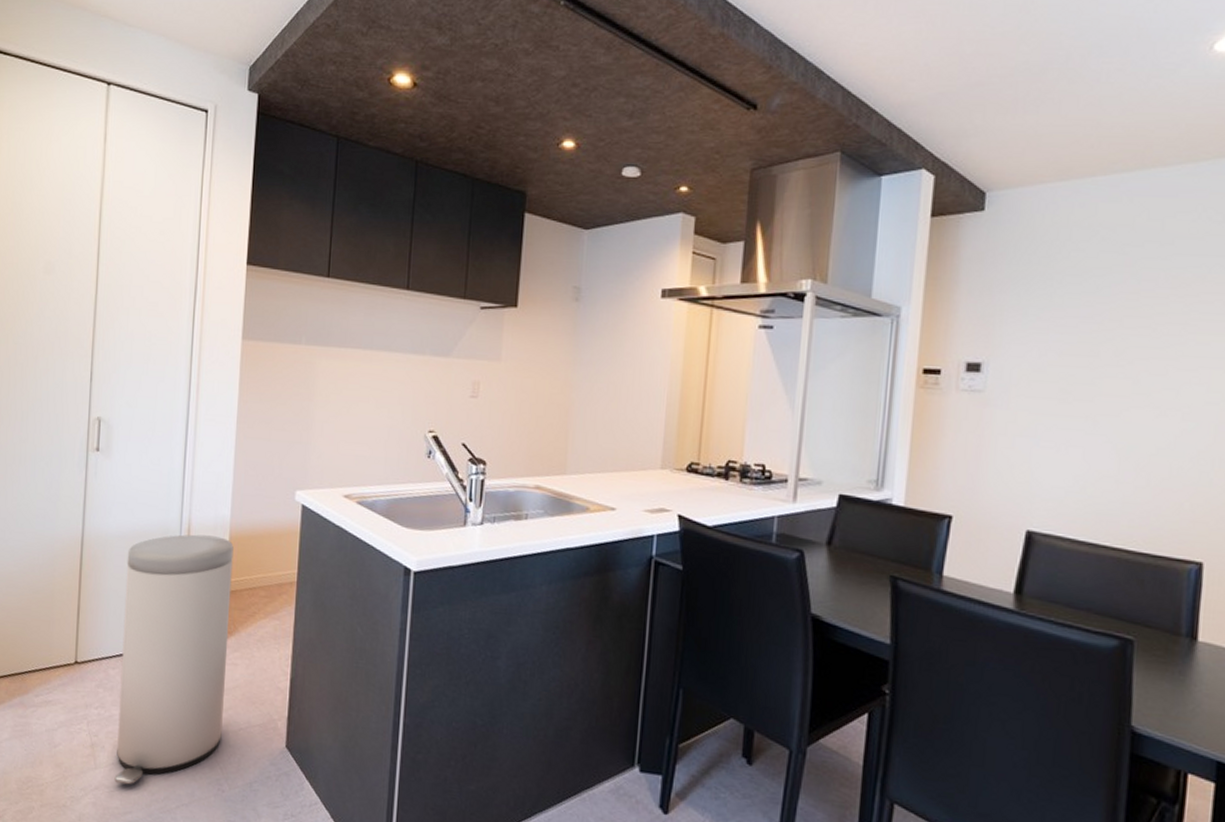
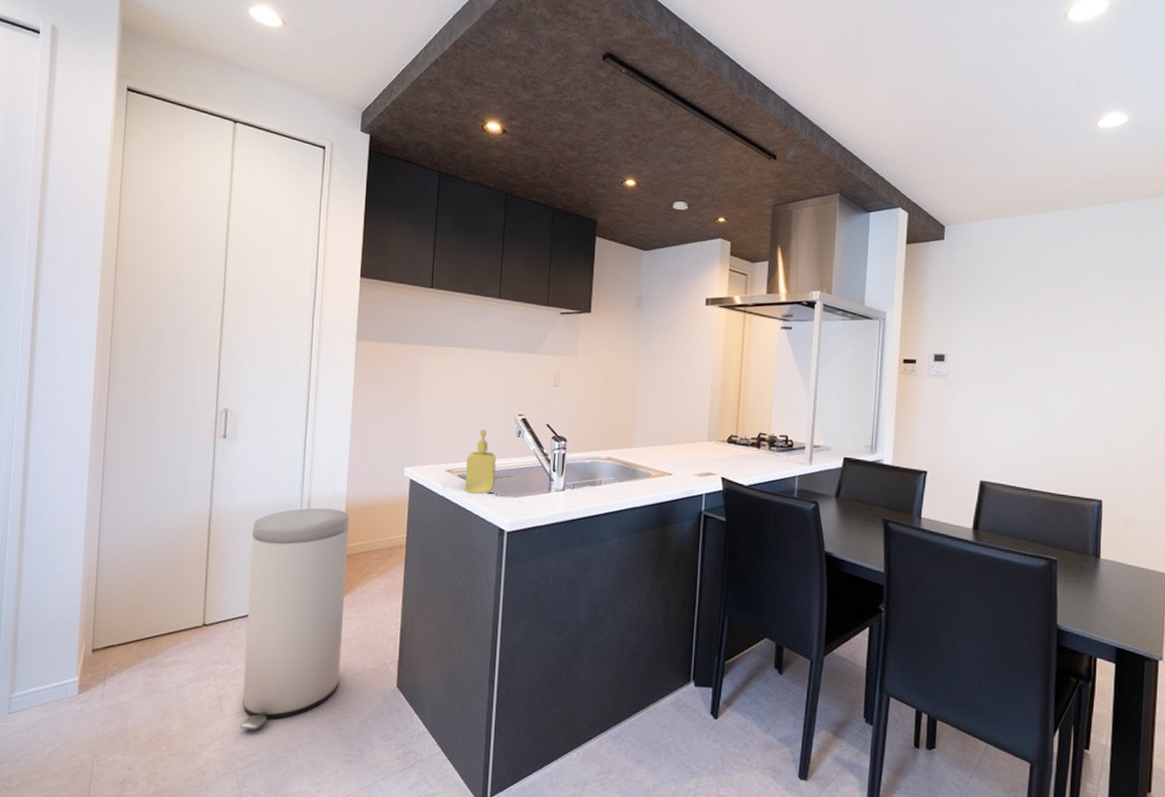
soap dispenser: none [365,448,402,526] -> present [465,430,496,494]

